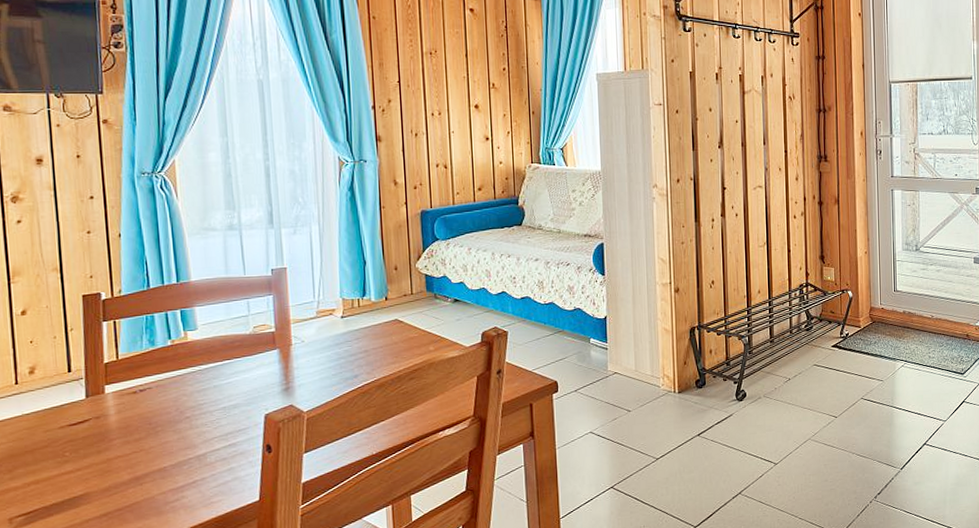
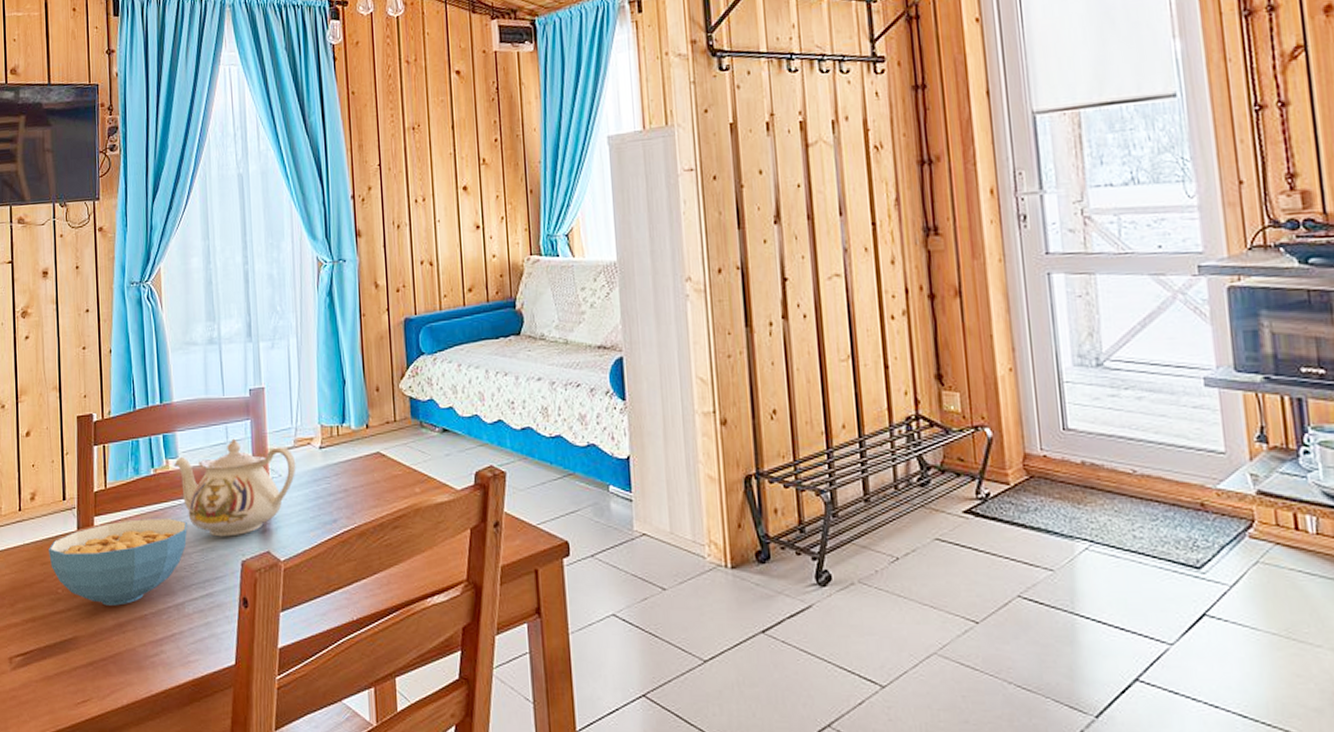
cereal bowl: none [53,382,208,463] -> present [49,518,187,606]
teapot: none [192,311,319,396] -> present [173,438,296,537]

